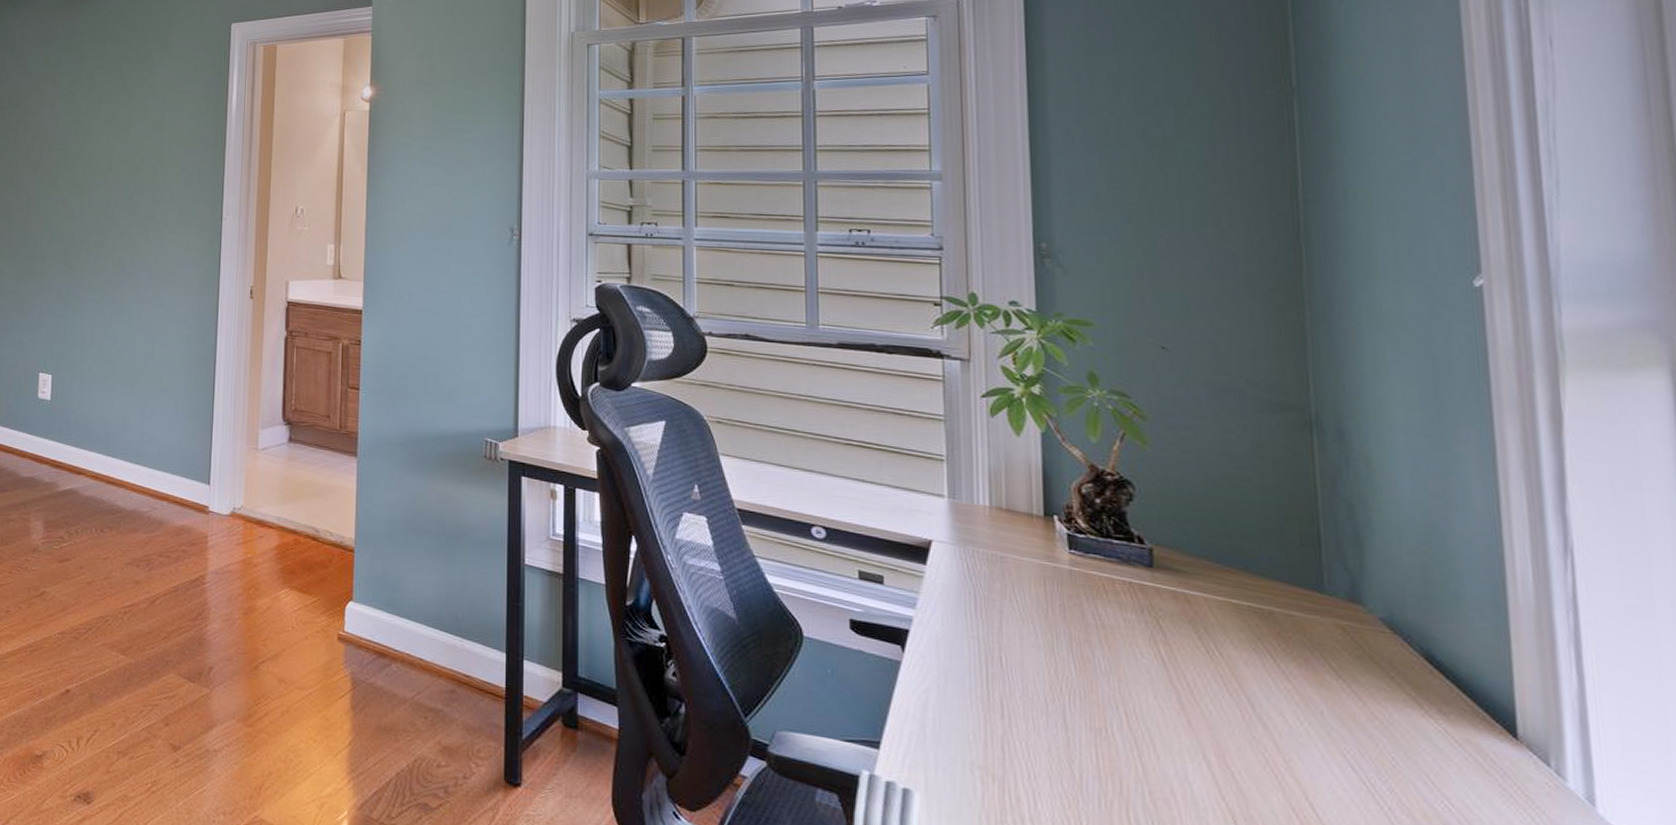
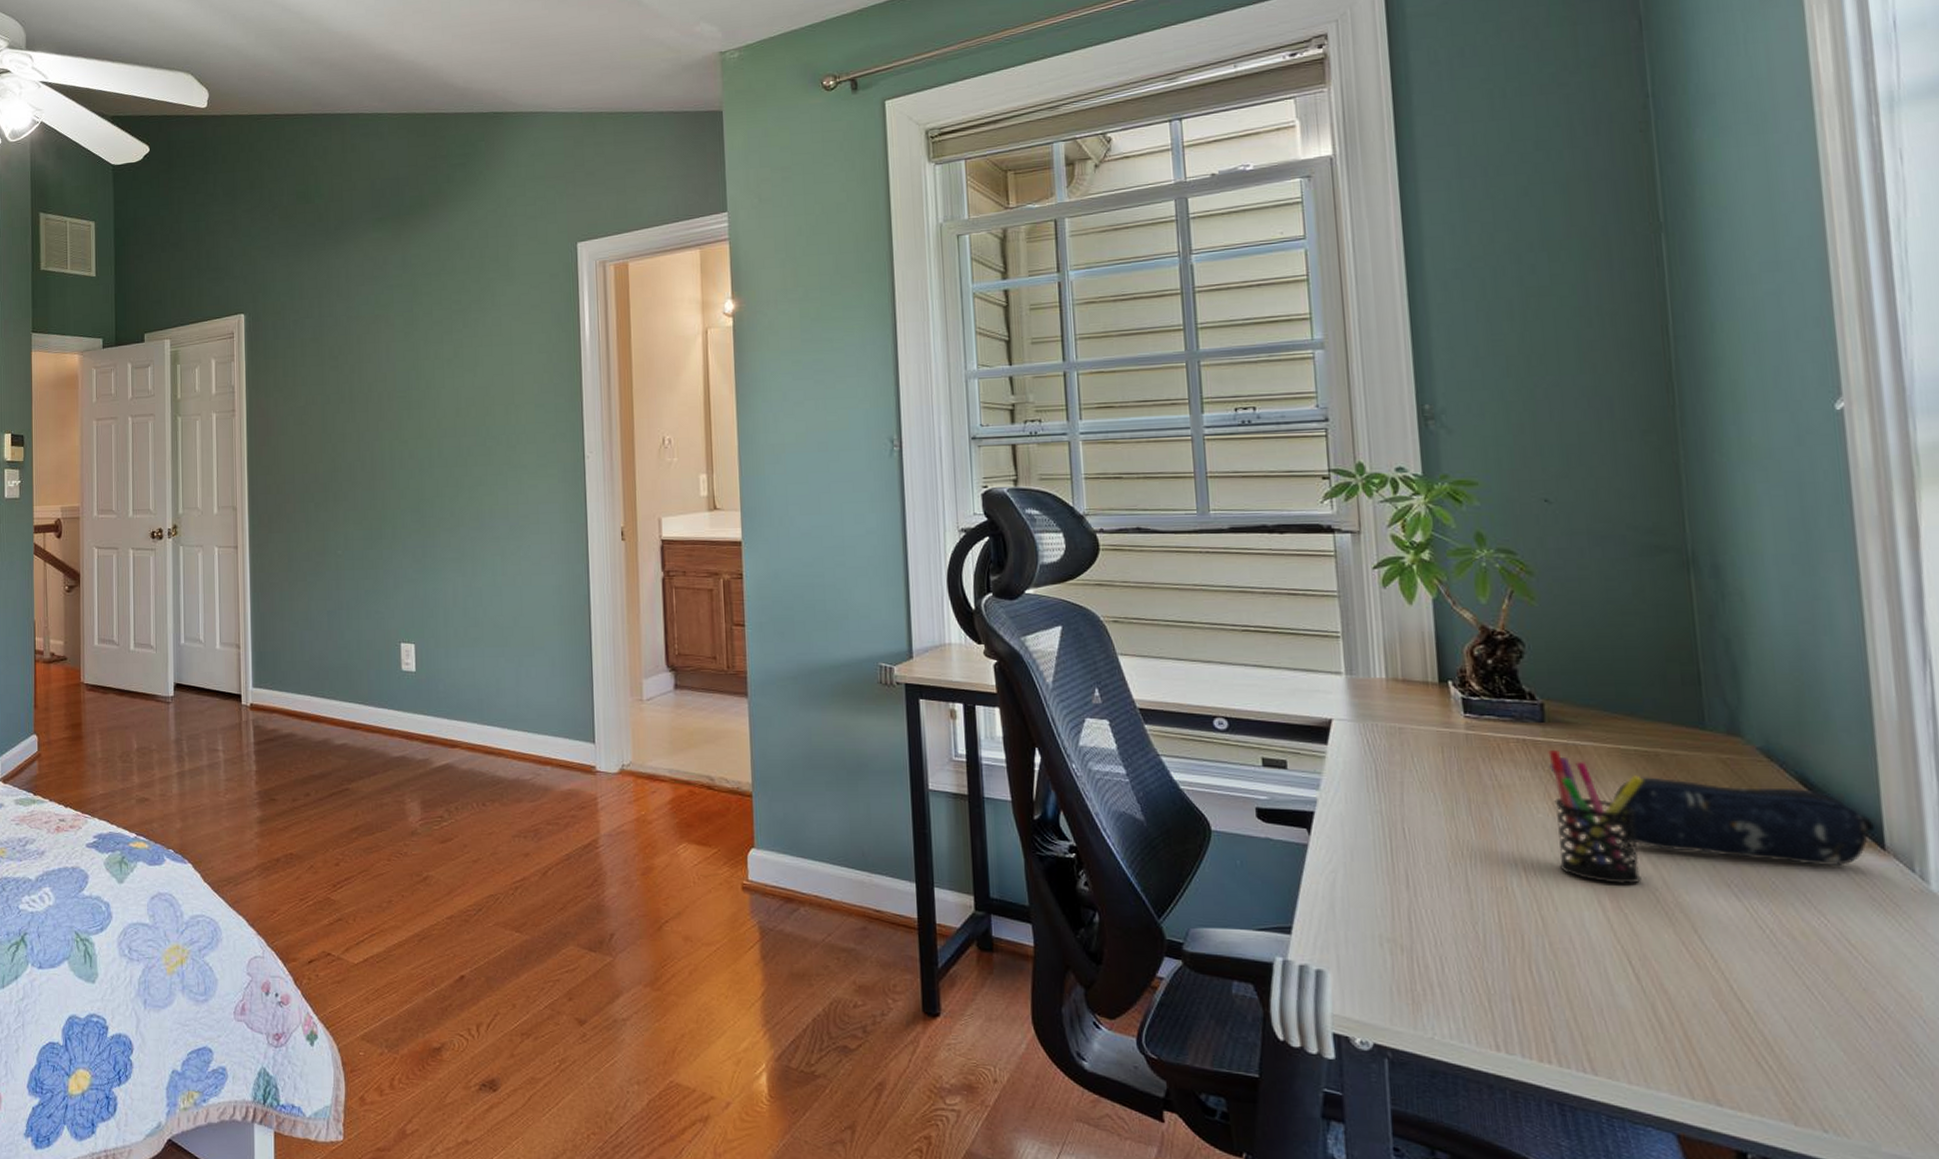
pen holder: none [1155,596,1256,743] -> present [1548,750,1644,884]
pencil case: none [1222,634,1508,751] -> present [1612,777,1876,867]

